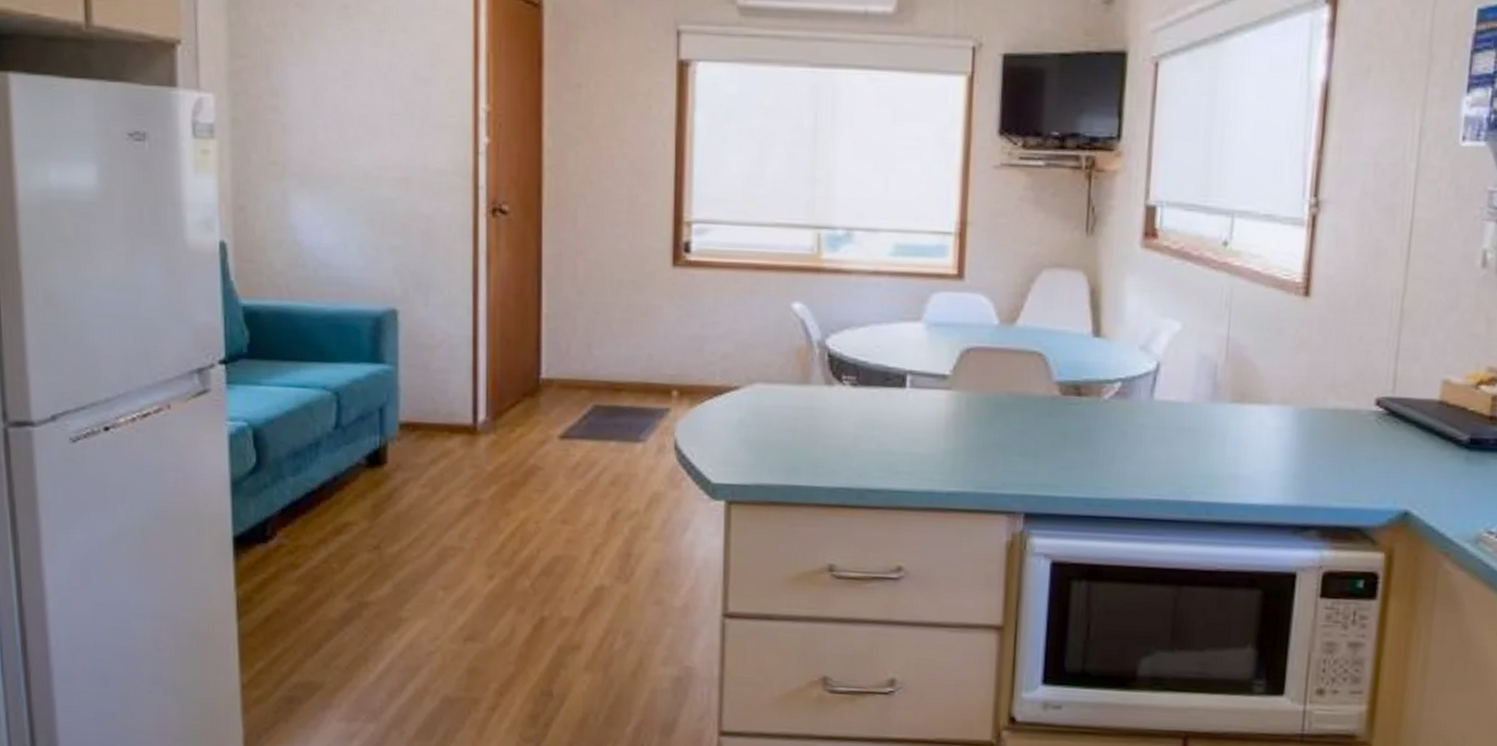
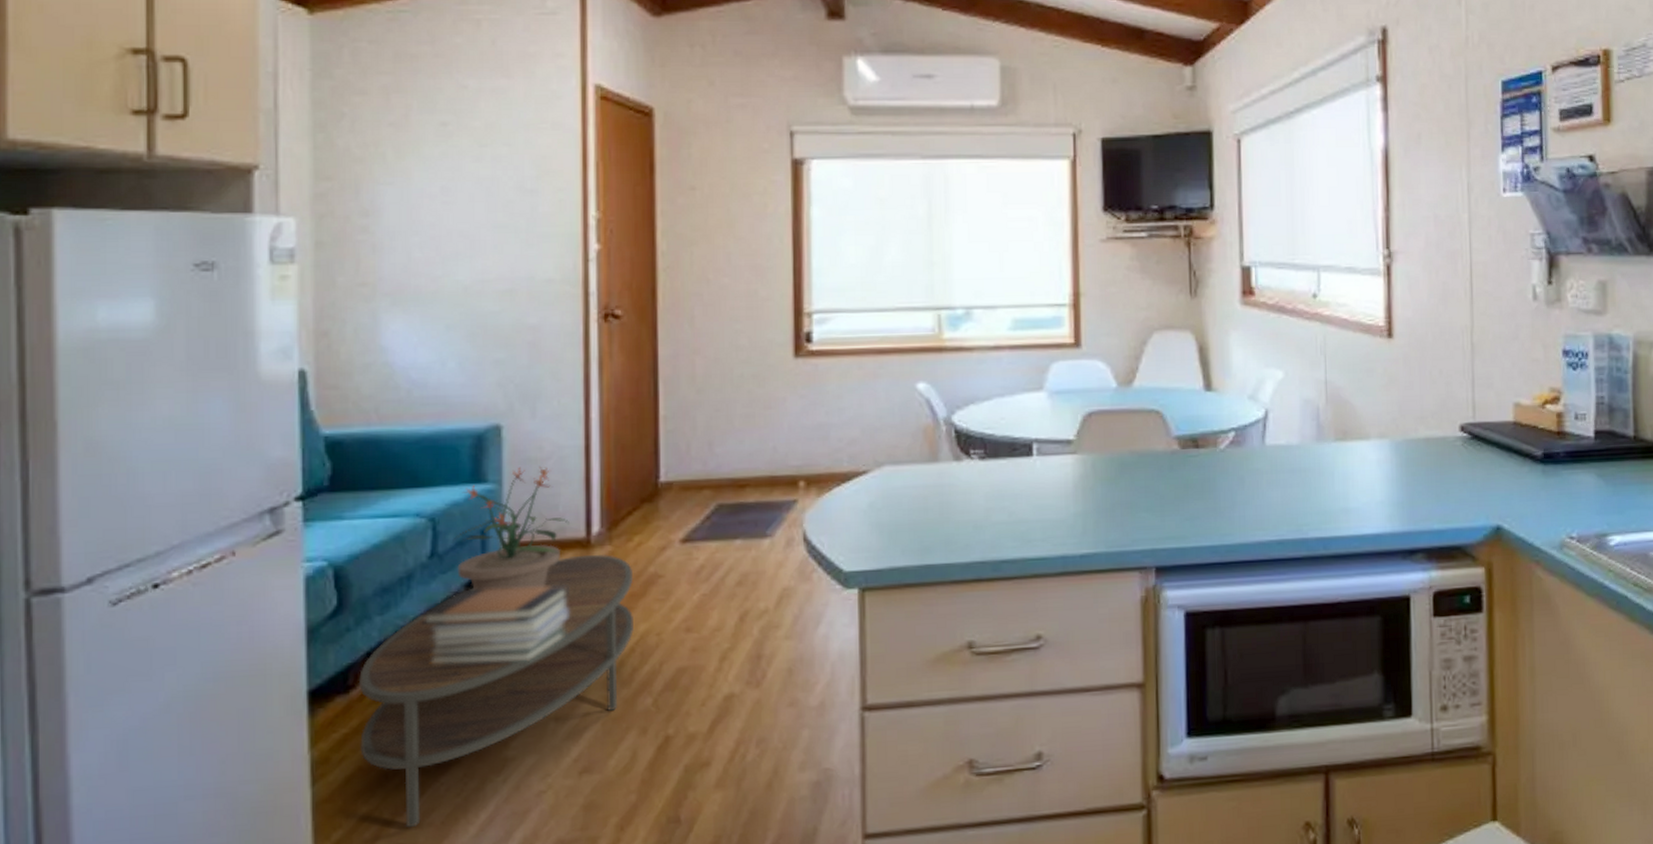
coffee table: none [275,441,516,667] -> present [358,554,635,827]
book stack: none [327,460,457,534] -> present [421,585,569,665]
potted plant: none [354,351,458,467] -> present [453,466,569,591]

